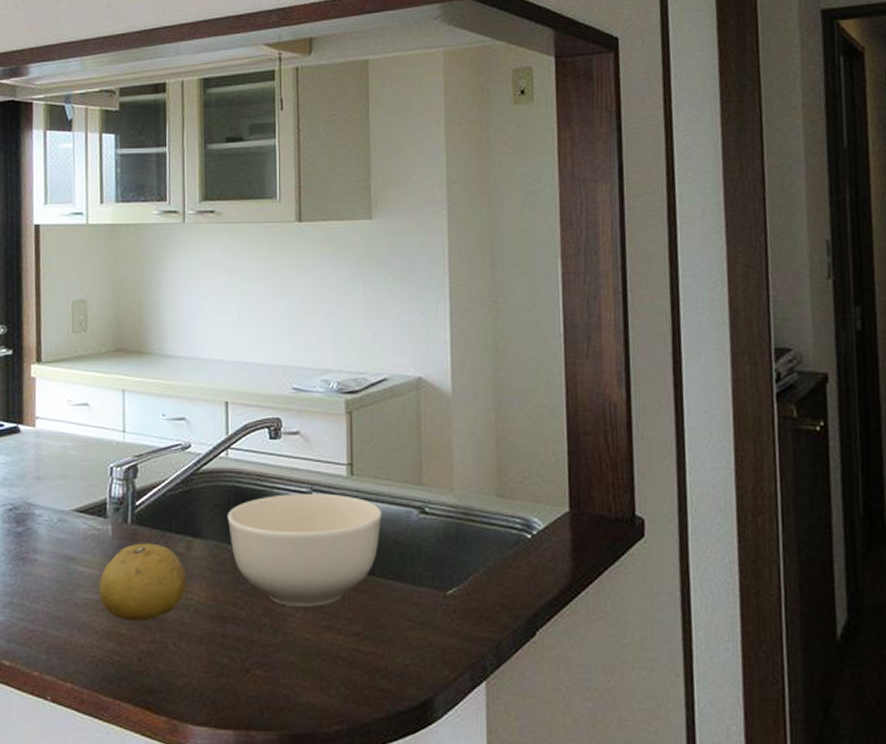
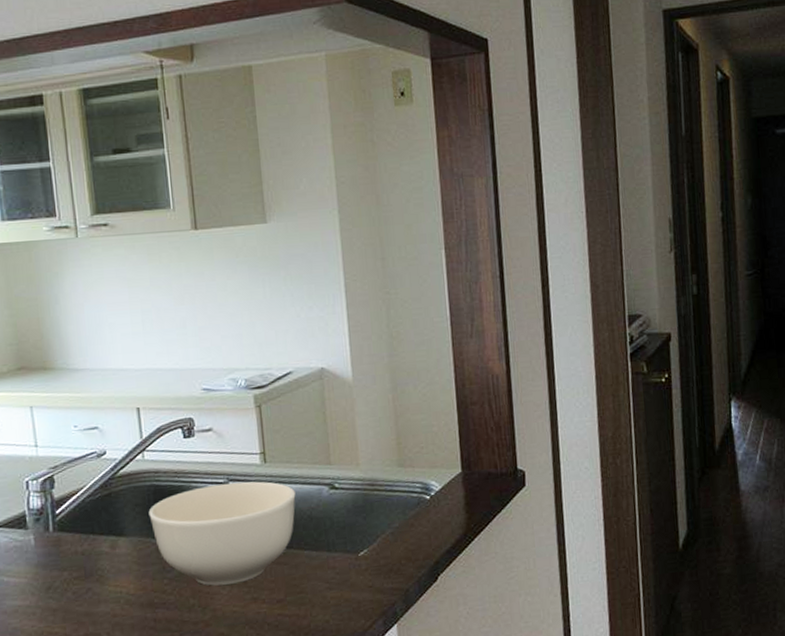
fruit: present [99,543,187,621] -> none [27,546,115,620]

